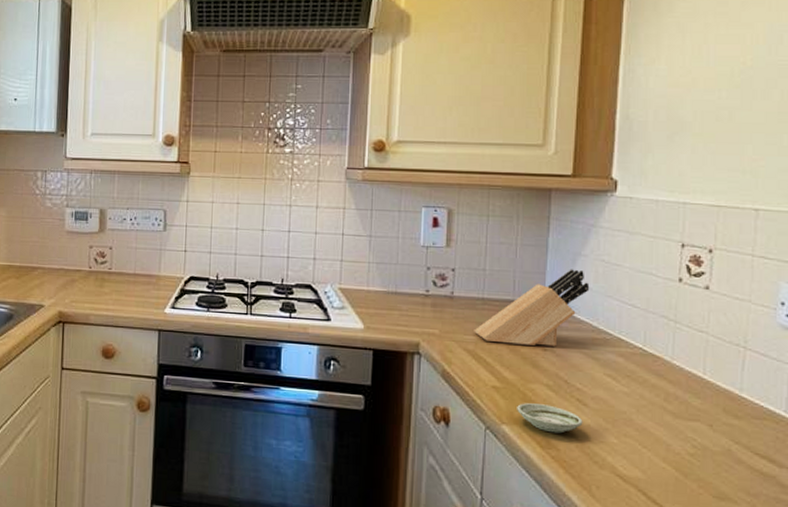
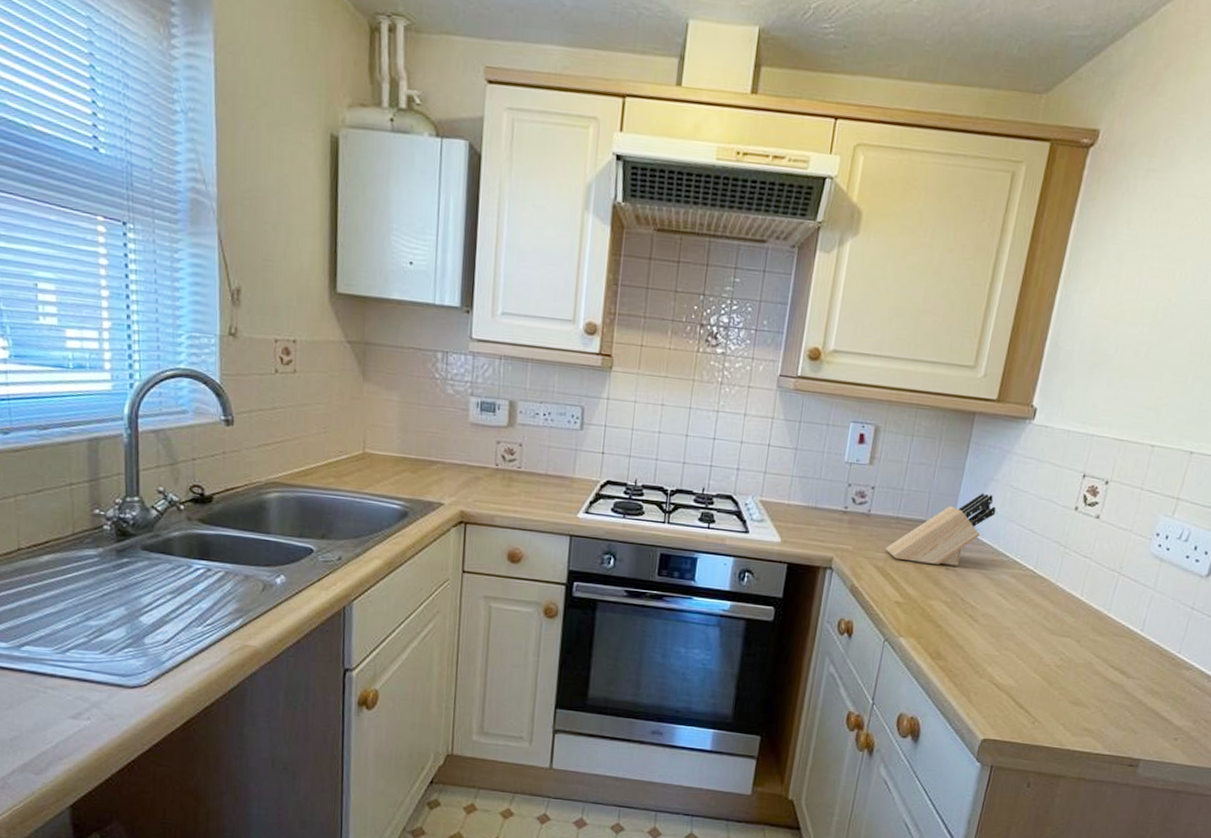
saucer: present [517,403,583,434] -> none [914,618,972,646]

